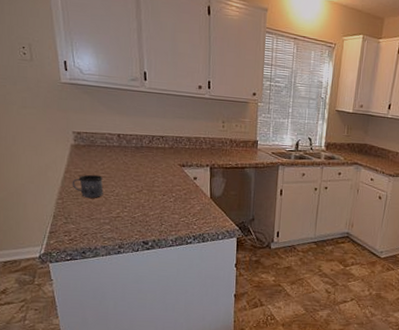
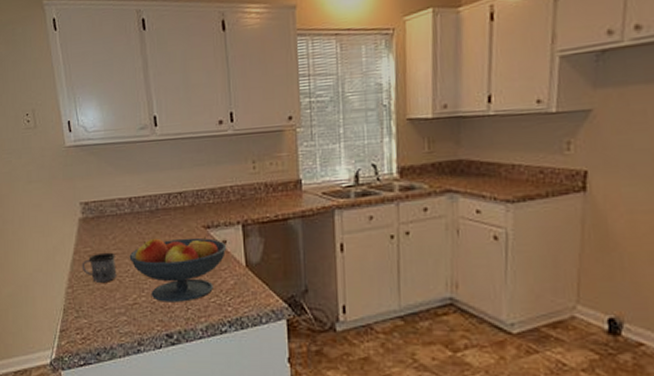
fruit bowl: none [115,168,197,219] -> present [129,237,227,302]

